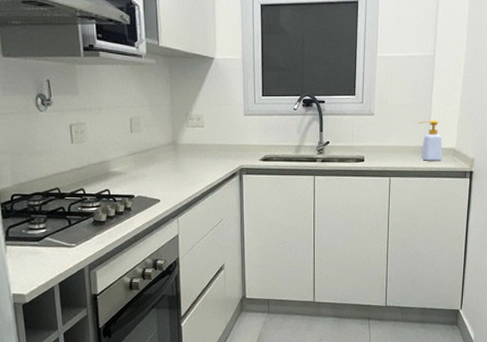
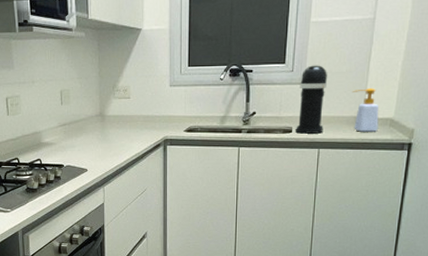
coffee maker: none [368,97,394,163] -> present [296,65,327,134]

